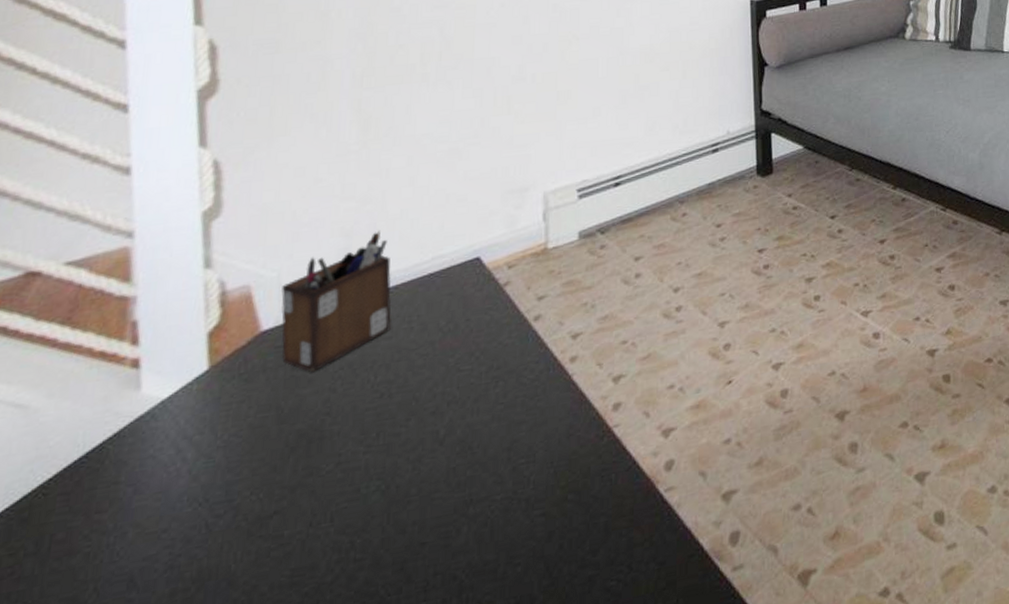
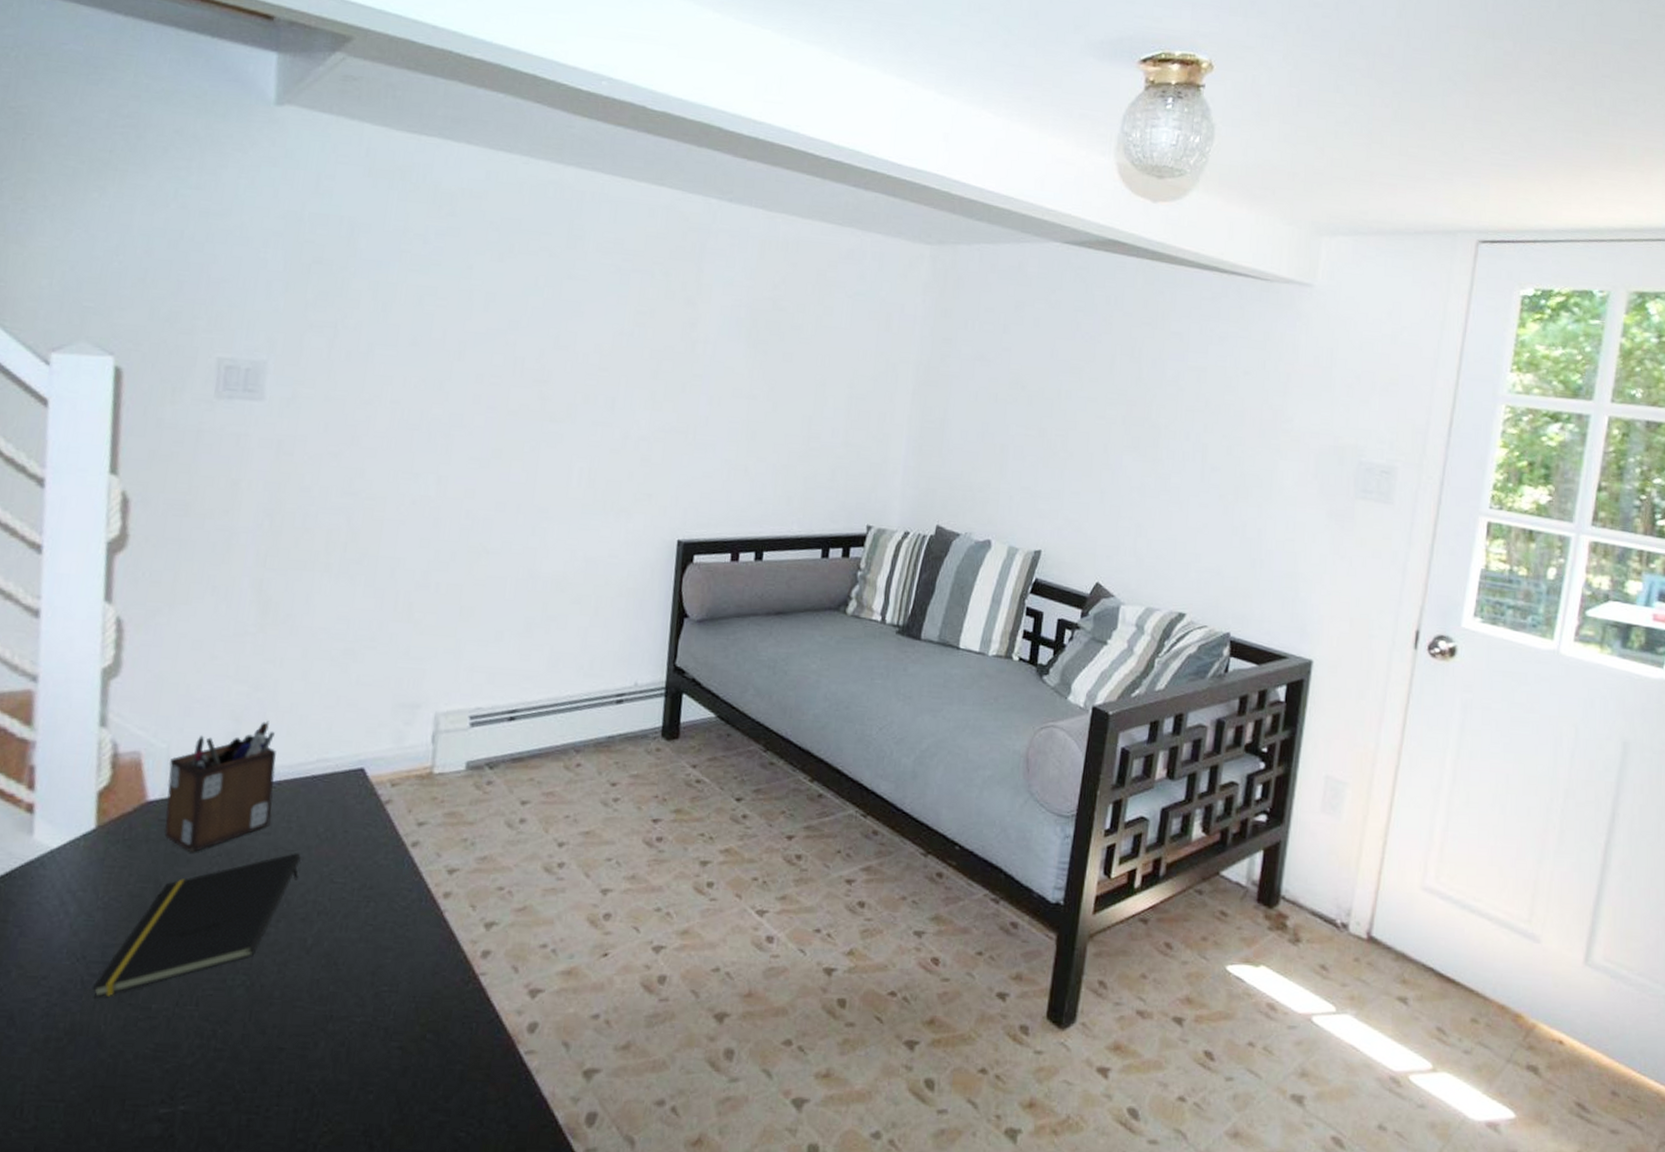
notepad: none [217,350,425,539] -> present [91,853,301,998]

